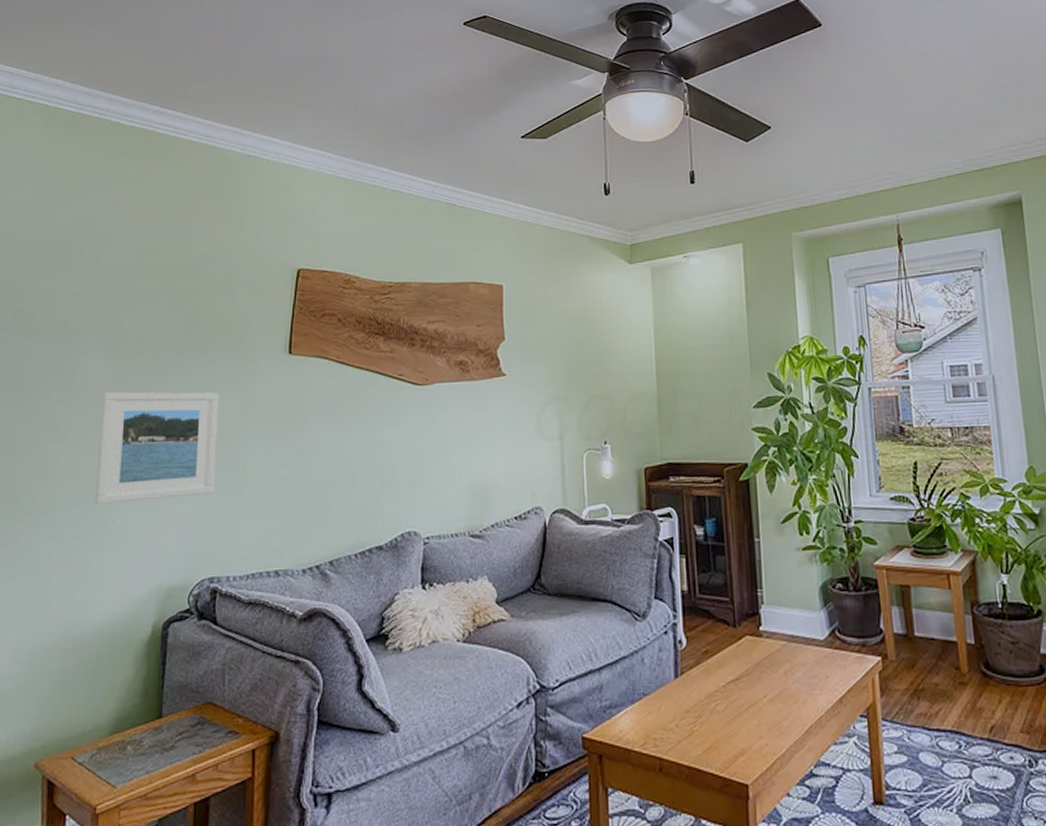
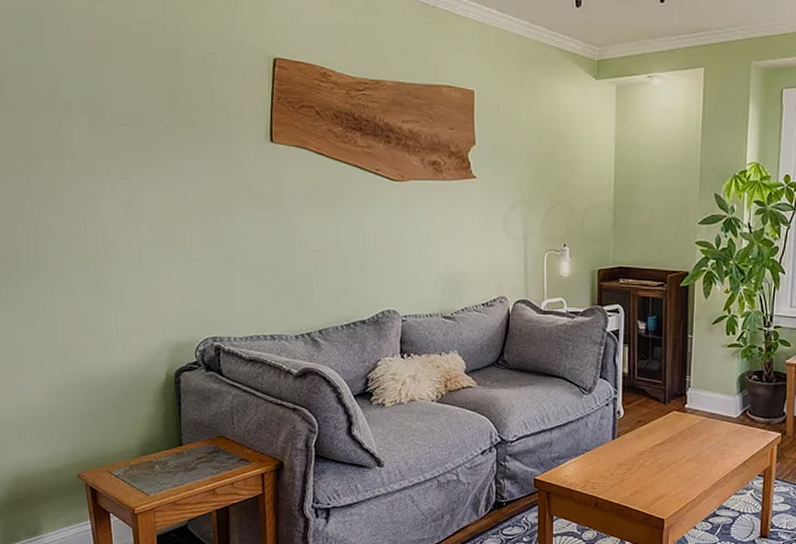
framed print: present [94,391,220,504] -> none [93,165,210,268]

